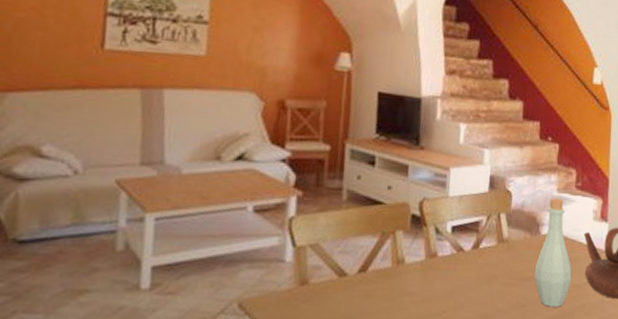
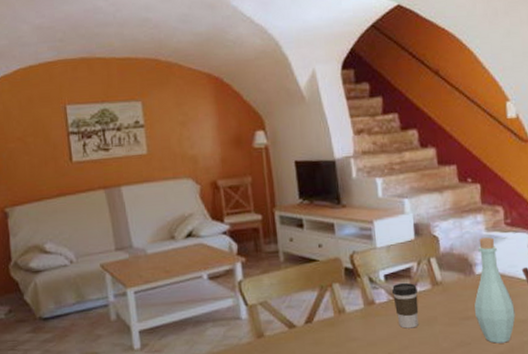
coffee cup: none [456,236,483,286] -> present [391,282,419,329]

